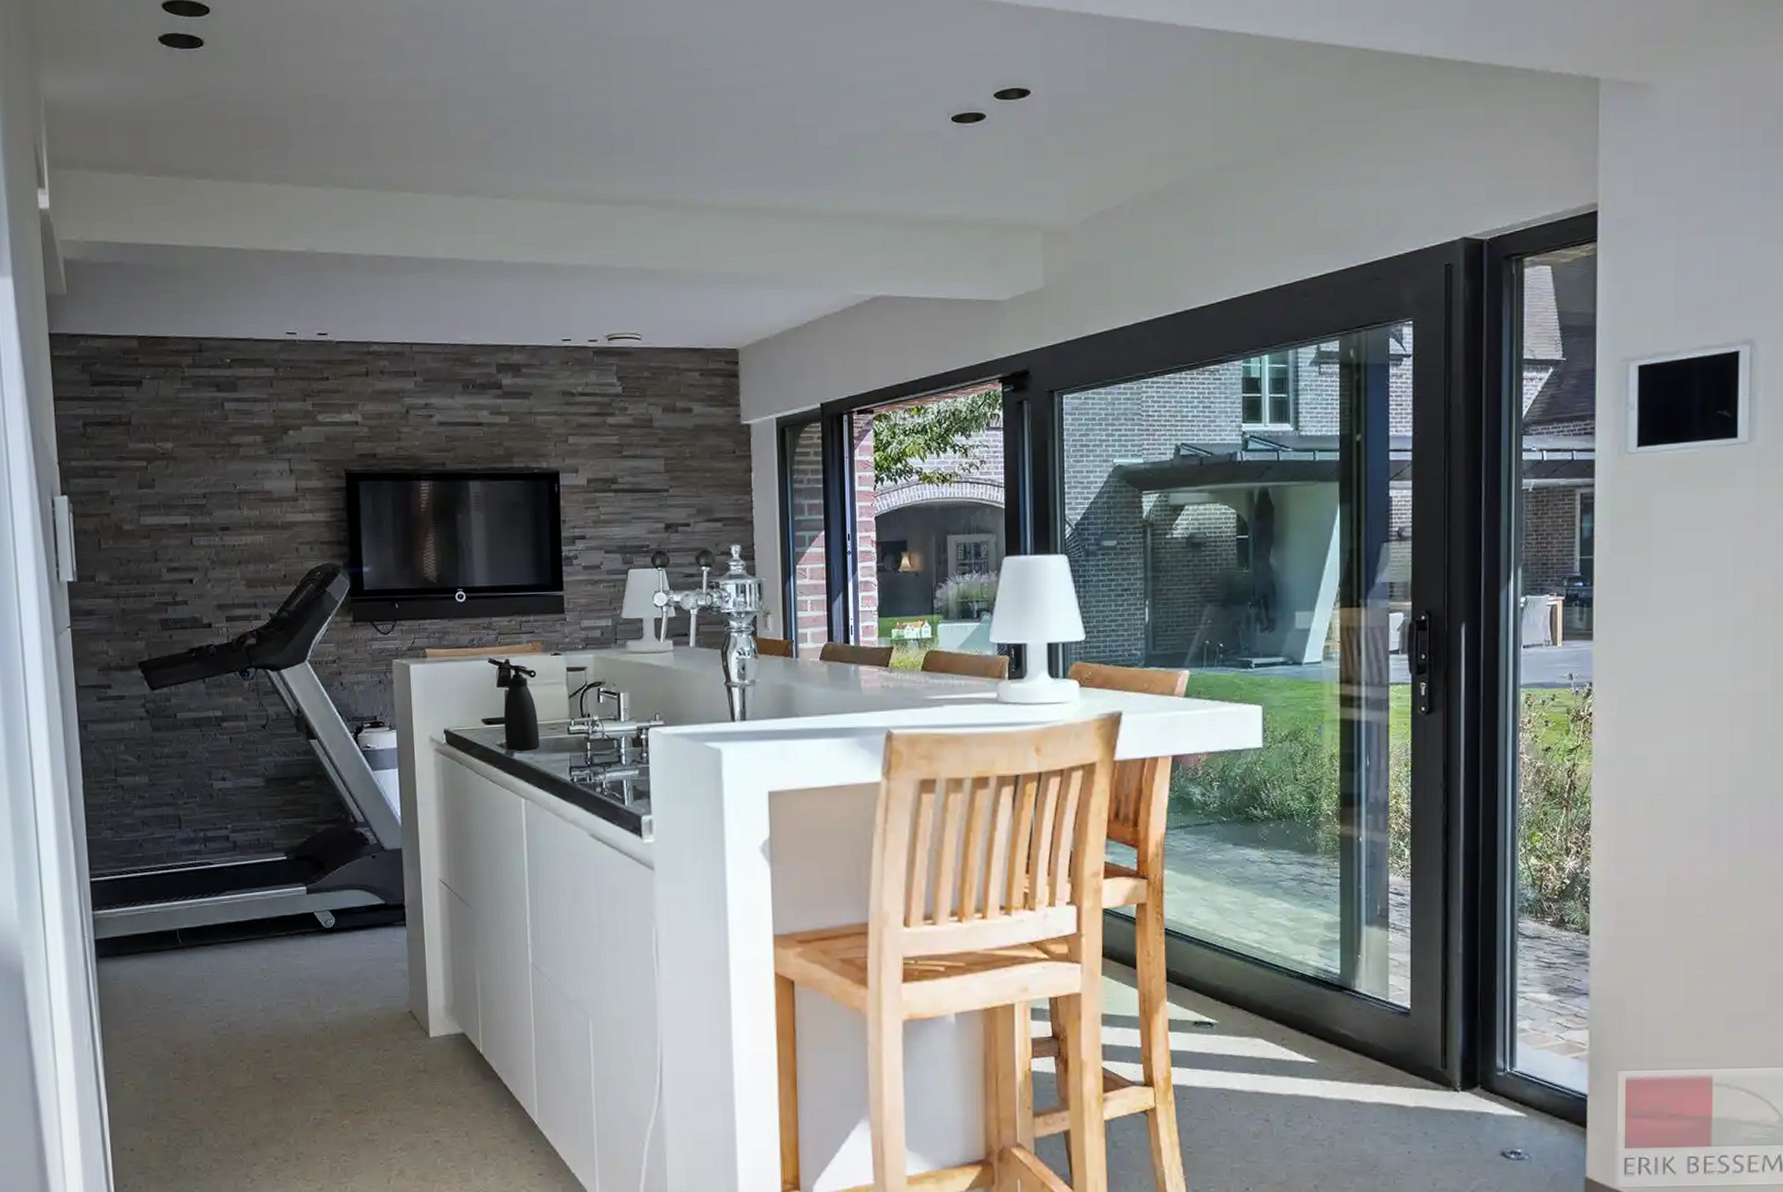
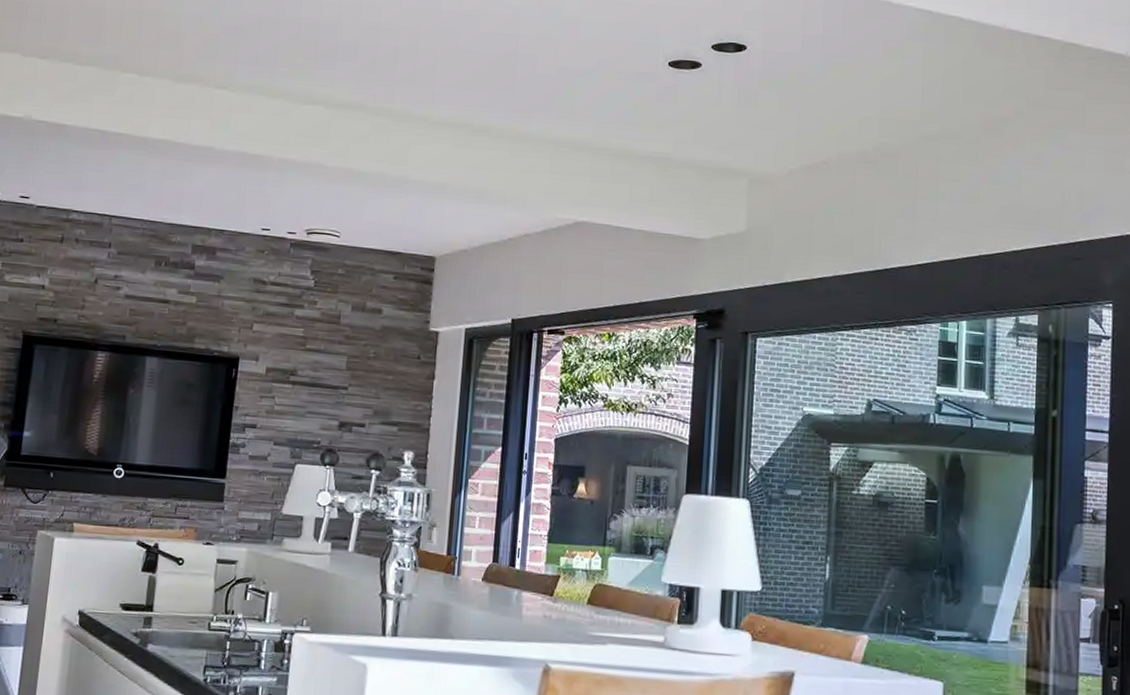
soap dispenser: present [503,664,540,751] -> none [140,550,179,643]

